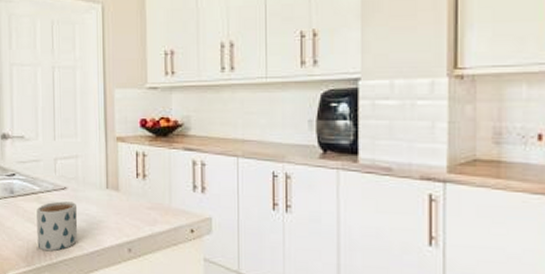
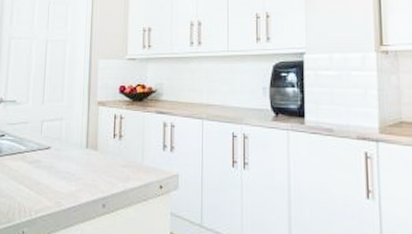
mug: present [37,201,78,252] -> none [19,160,58,208]

